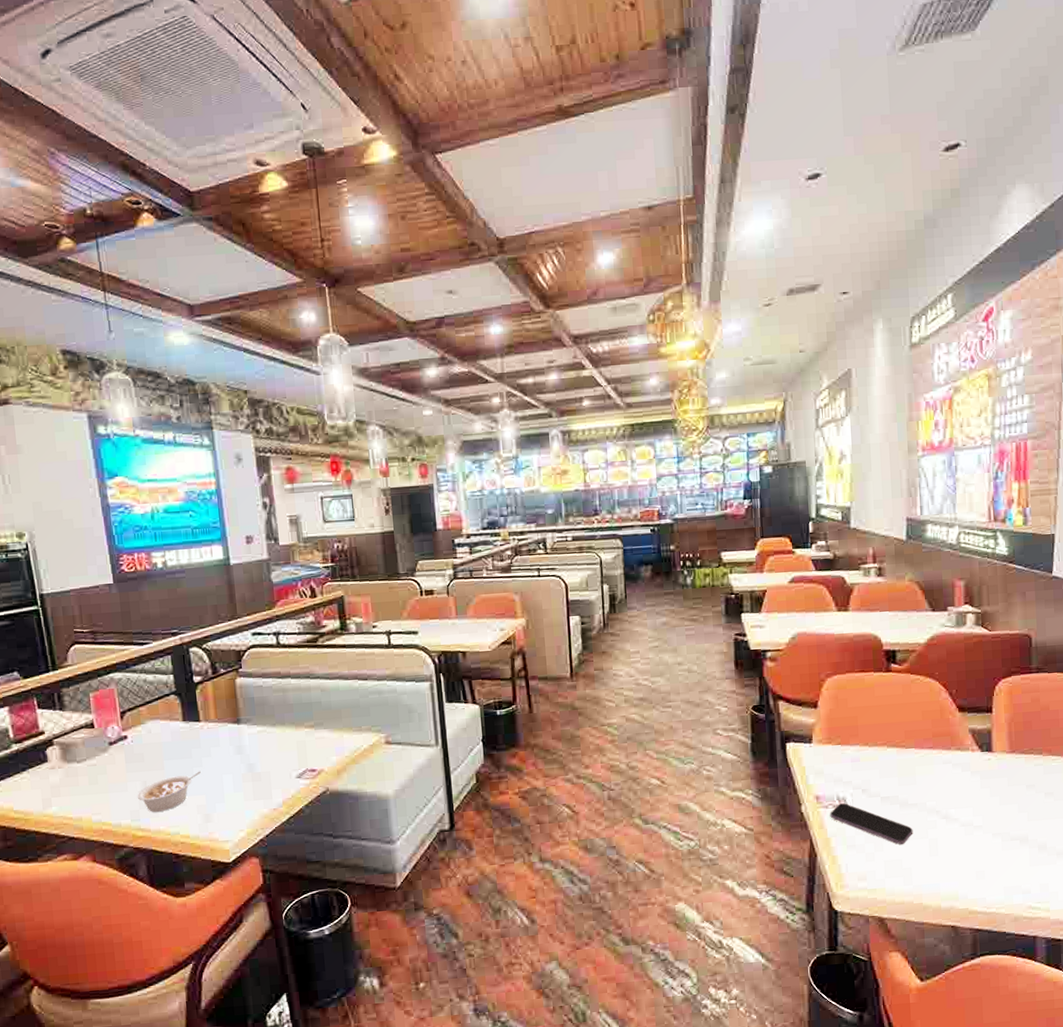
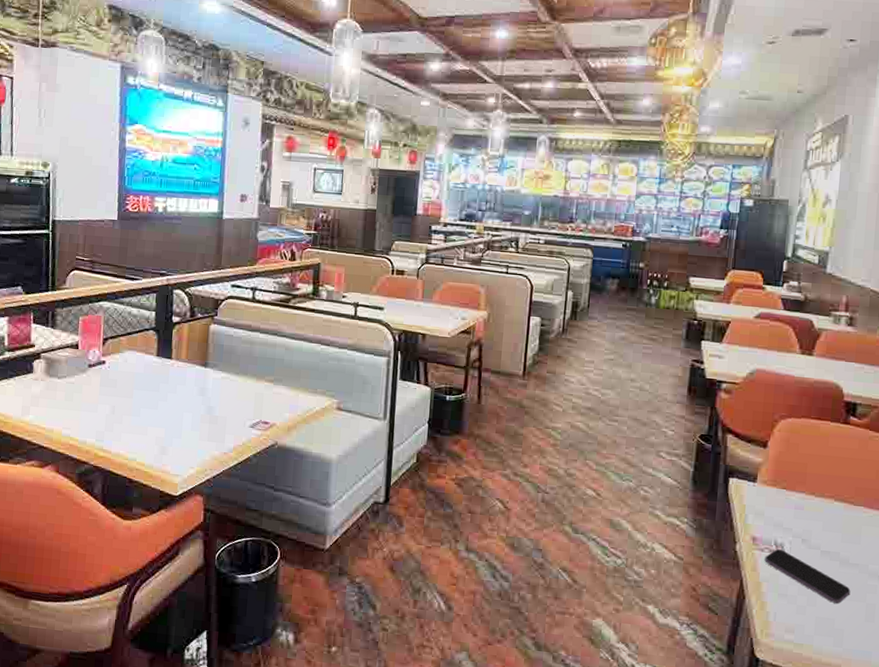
legume: present [137,771,201,812] -> none [104,405,165,437]

